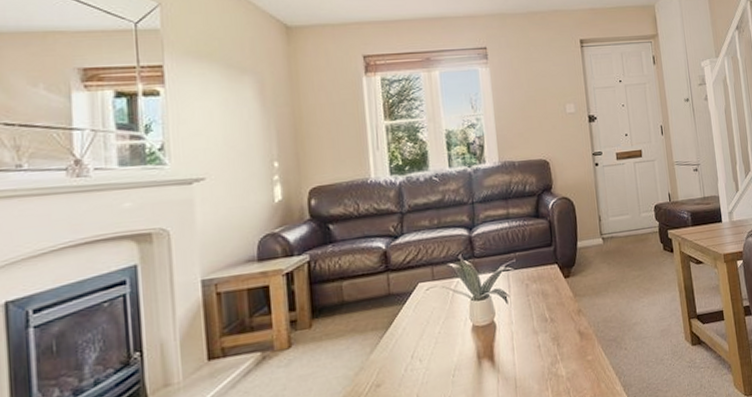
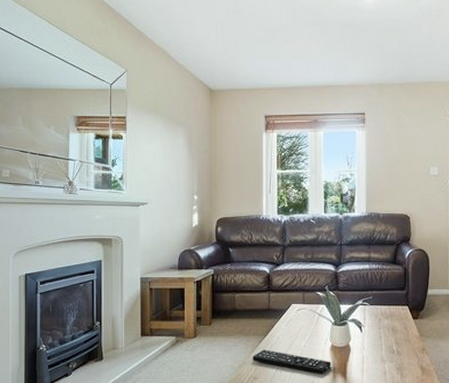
remote control: none [372,345,475,365] -> present [253,349,331,375]

